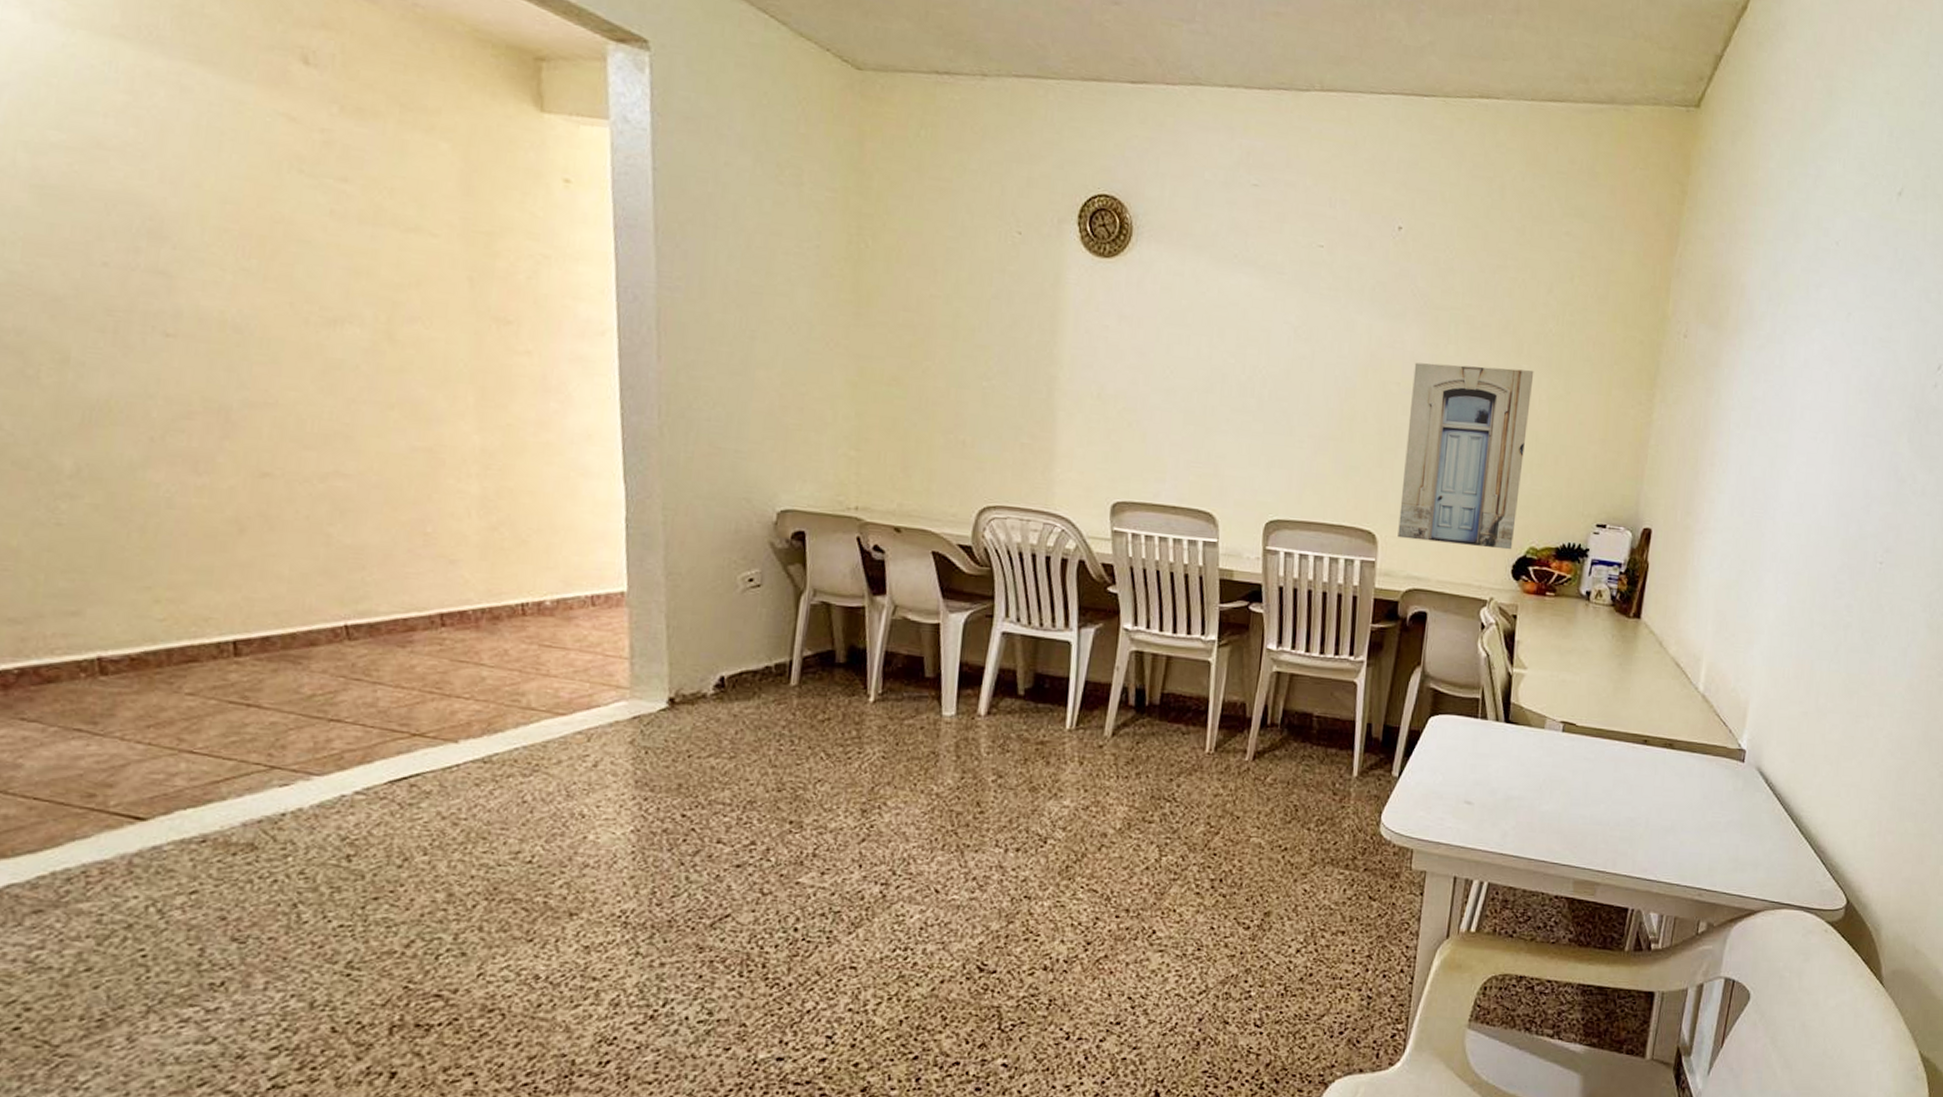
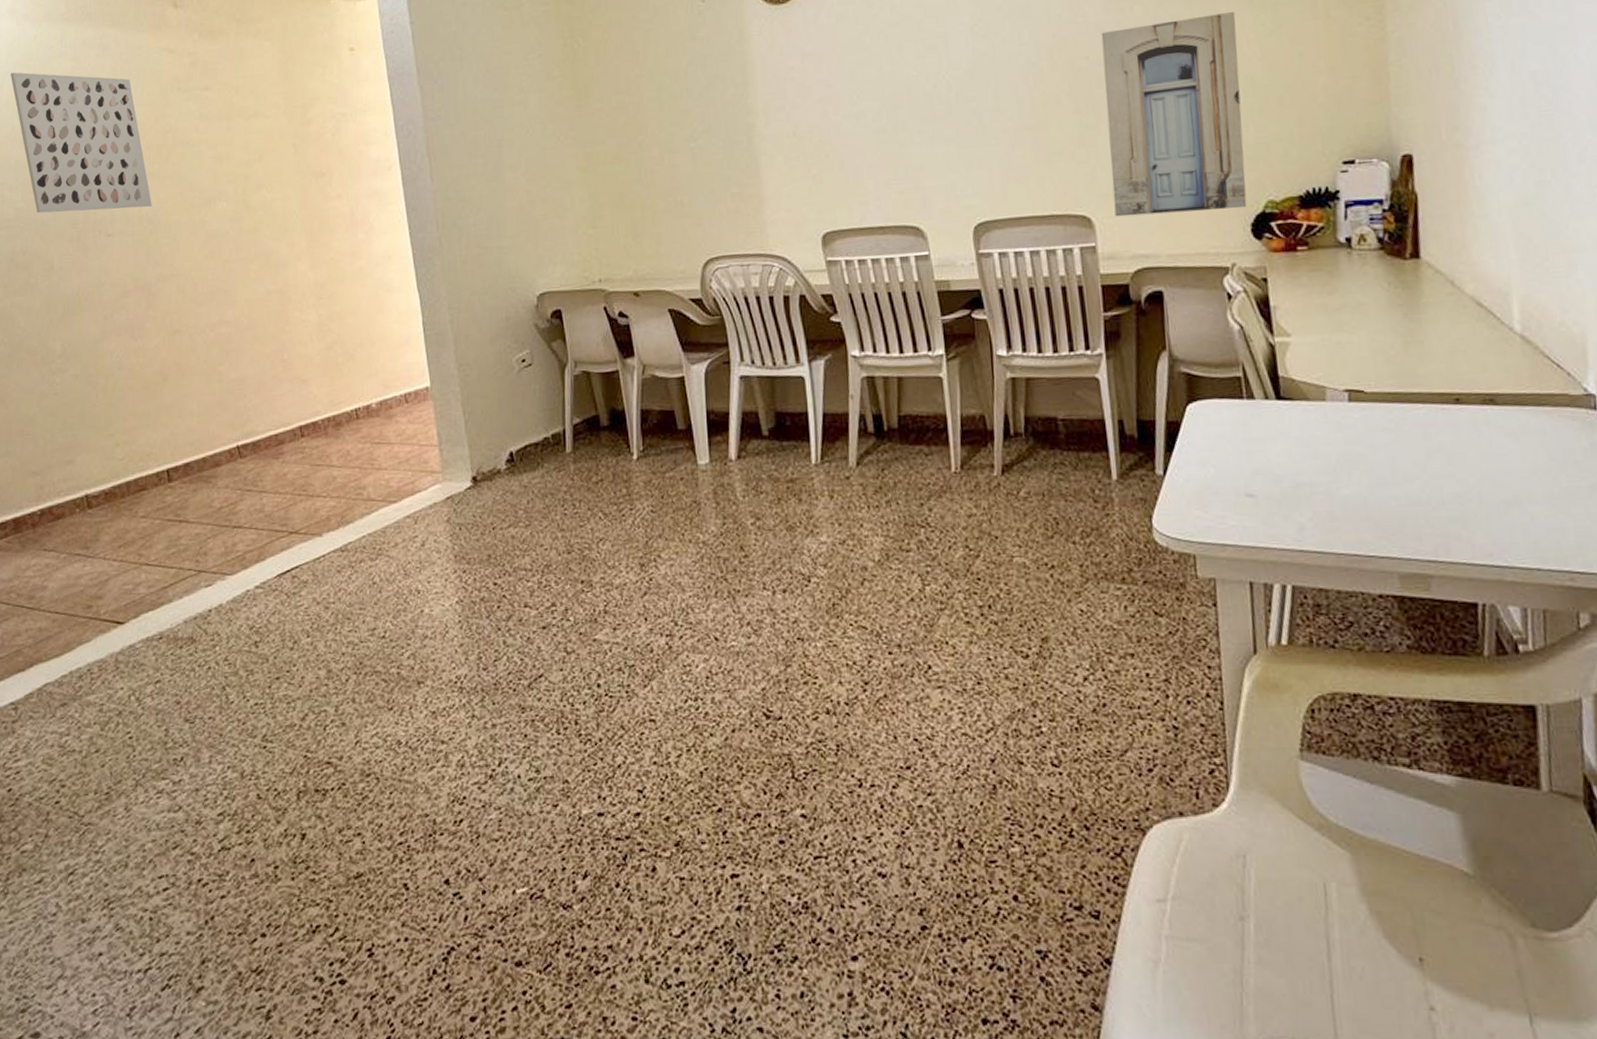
wall art: none [13,85,243,311] -> present [10,72,152,214]

